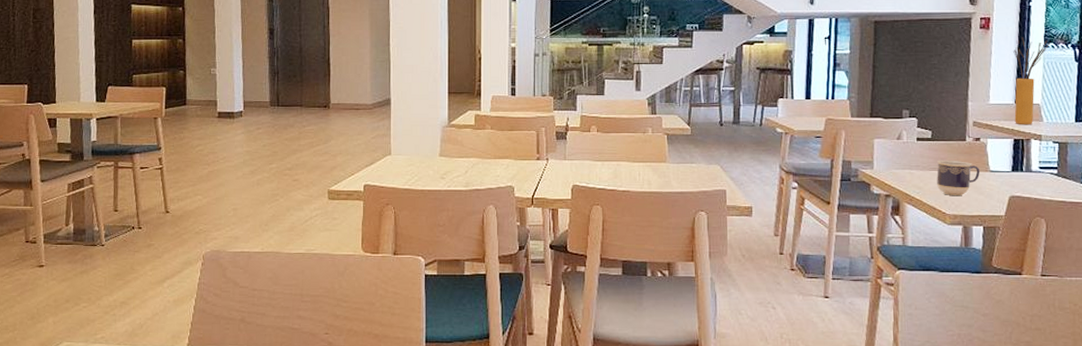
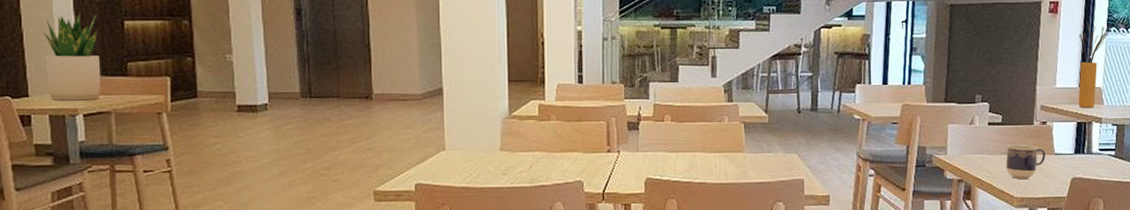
planter: none [70,32,112,107] -> present [43,12,101,101]

